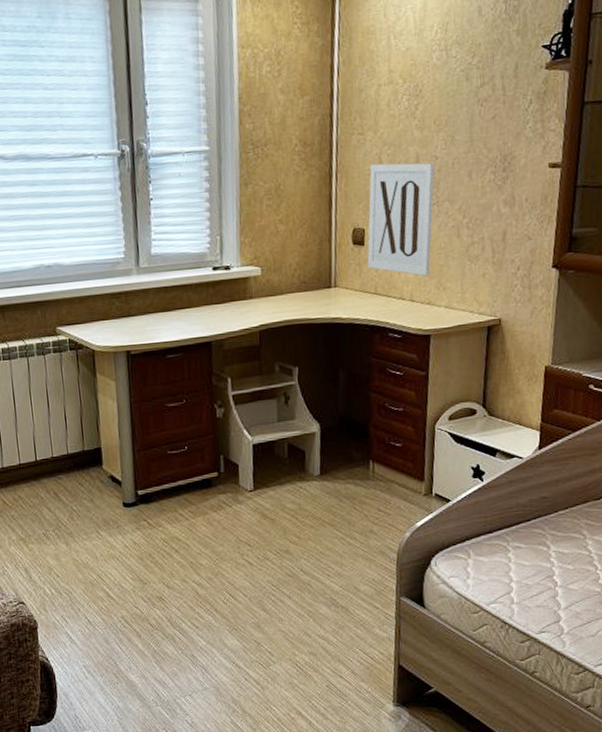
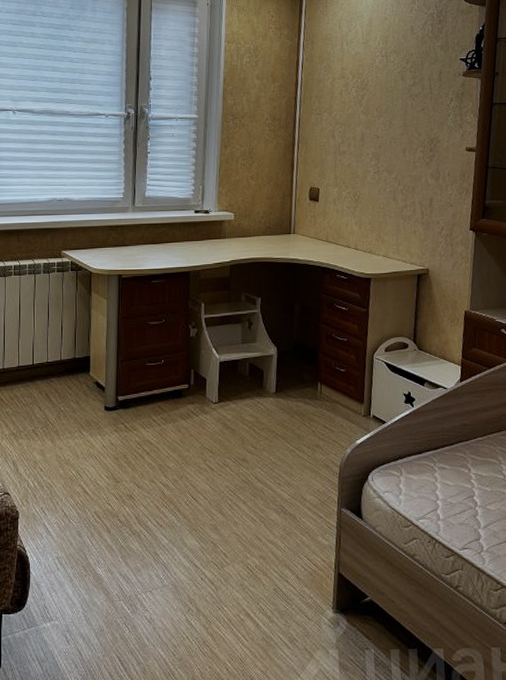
wall art: present [367,162,435,276] -> none [321,138,377,230]

